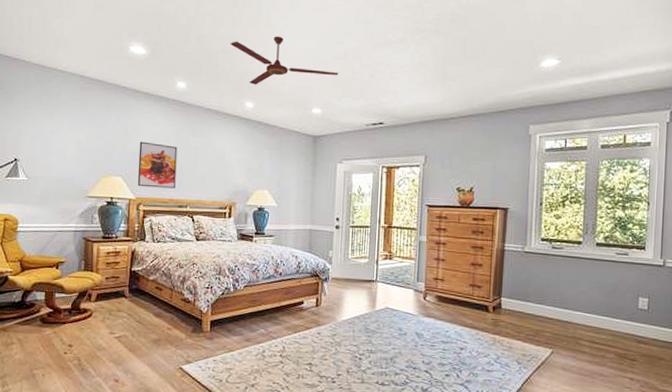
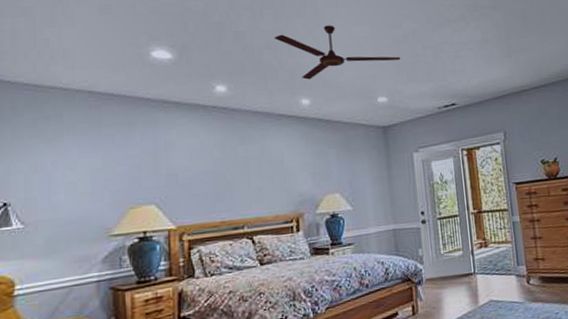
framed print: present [137,141,178,189] -> none [175,158,227,213]

